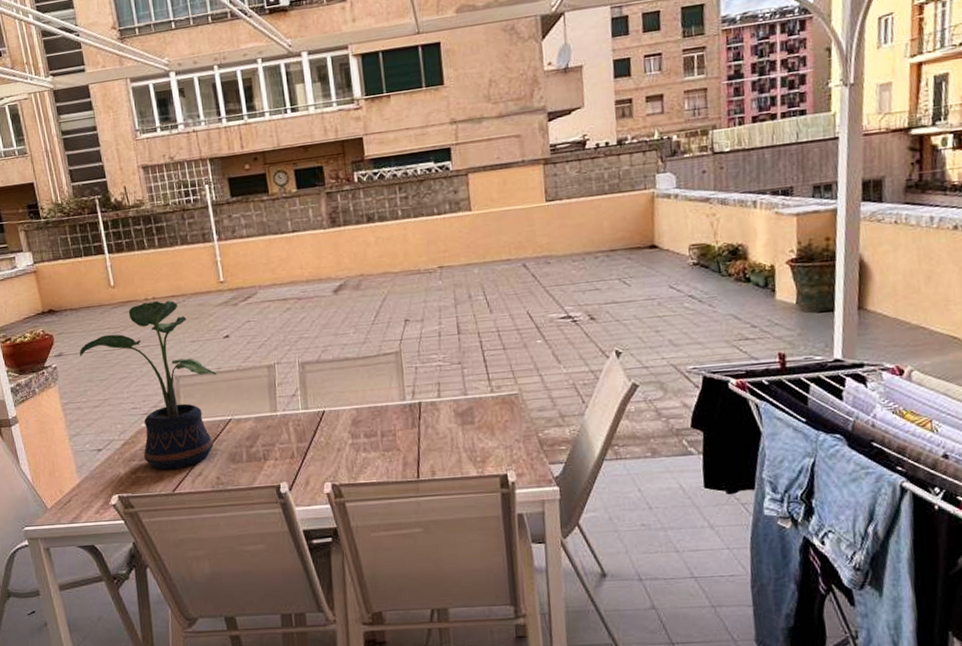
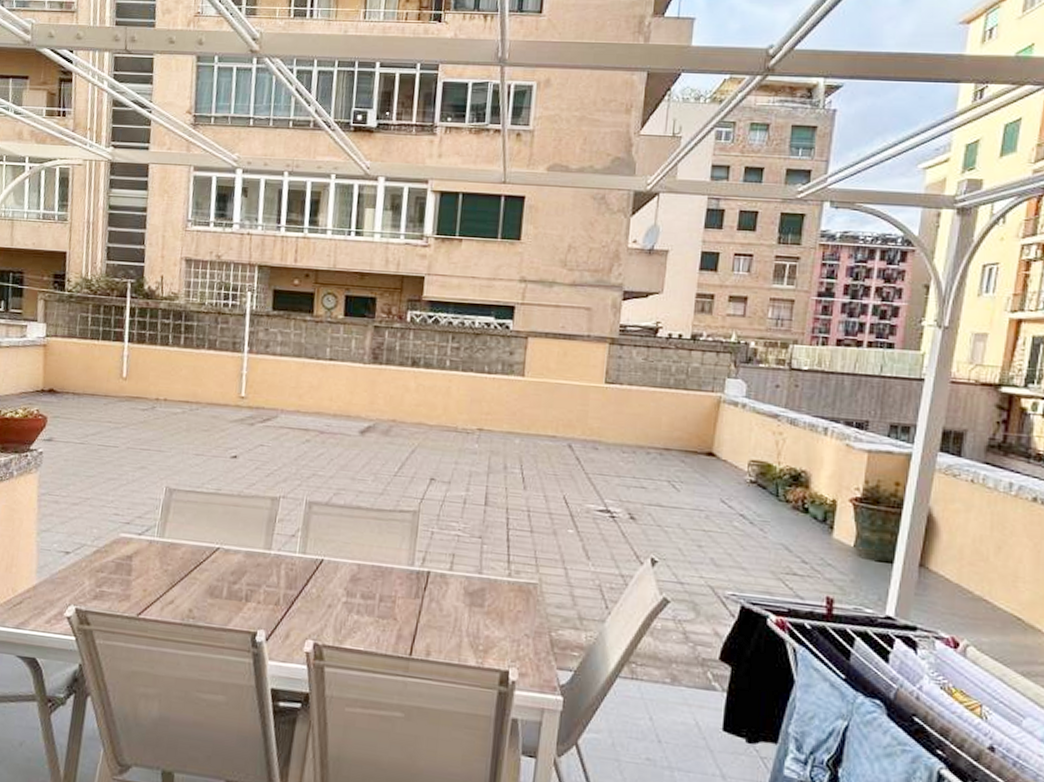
potted plant: present [80,300,217,470] -> none [71,402,215,592]

